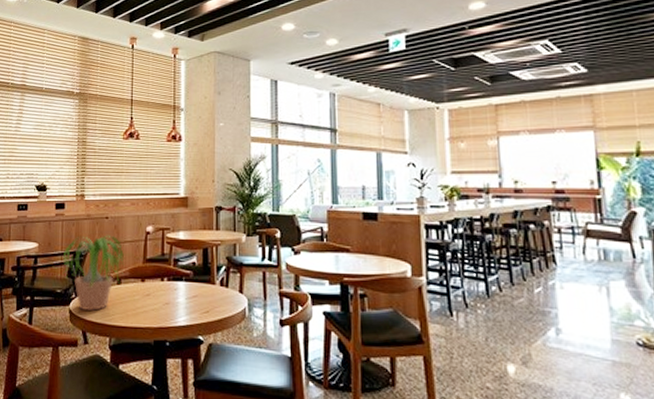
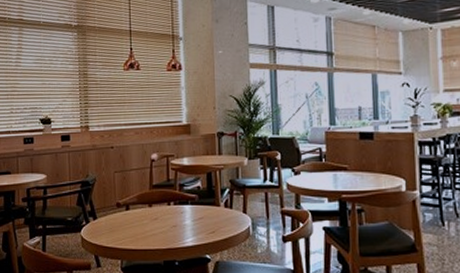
potted plant: present [56,235,129,311] -> none [65,164,136,236]

